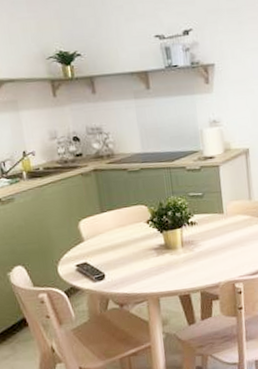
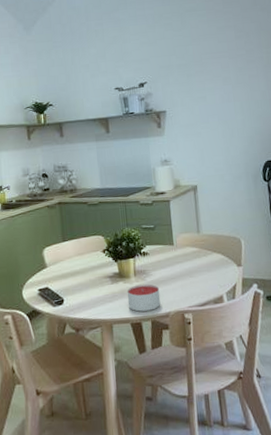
candle: none [174,255,211,284] -> present [127,284,161,312]

